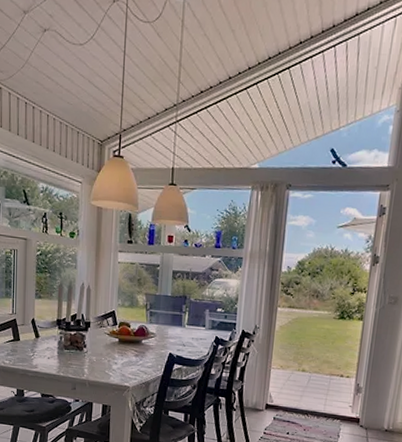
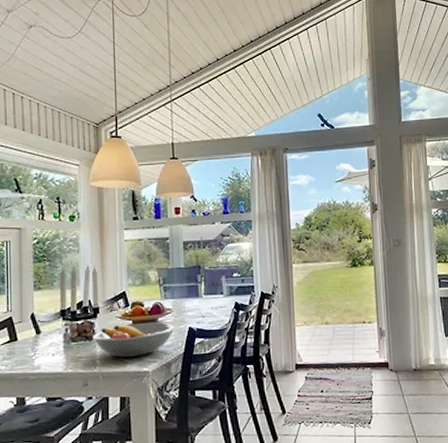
fruit bowl: none [82,340,156,372] -> present [92,322,175,358]

